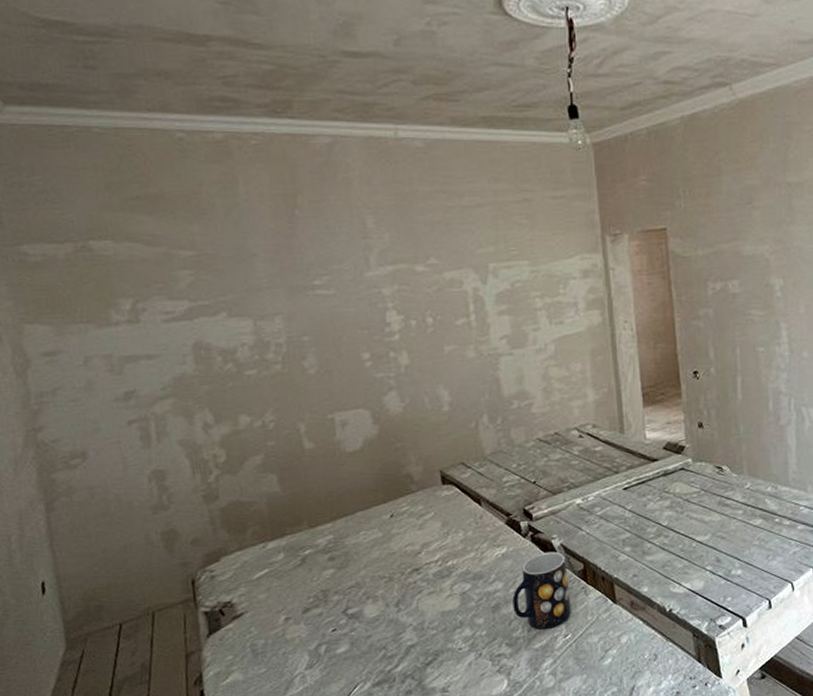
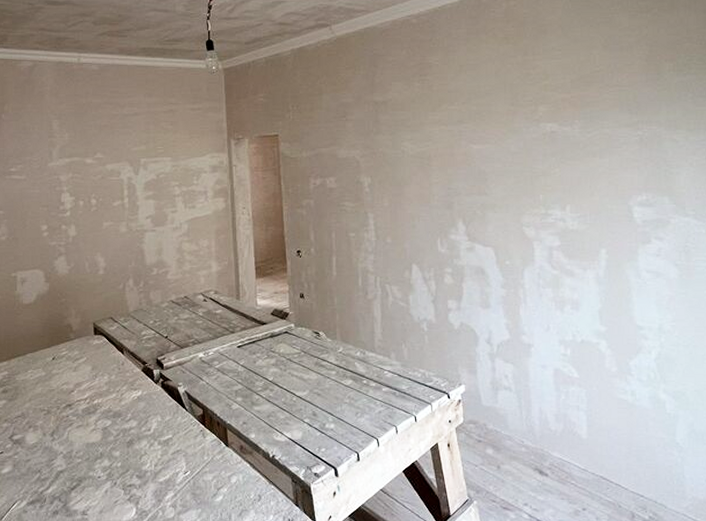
mug: present [512,551,571,631] -> none [144,397,191,466]

